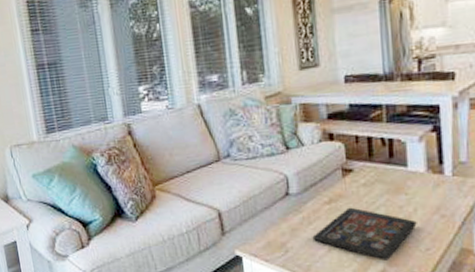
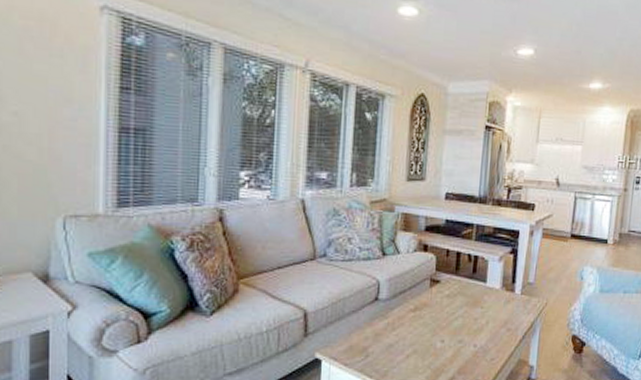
decorative tray: present [312,207,417,261] -> none [393,316,487,368]

